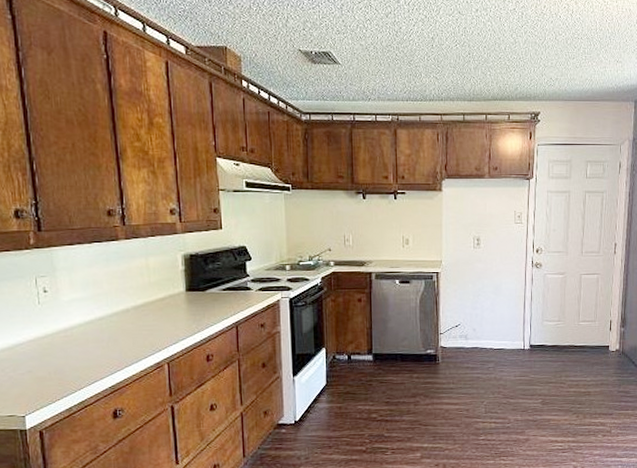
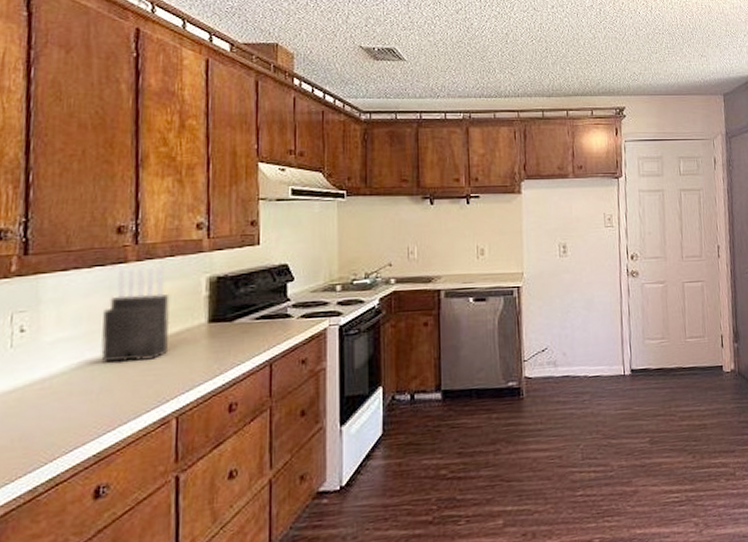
knife block: none [103,243,156,319] -> present [101,265,170,363]

